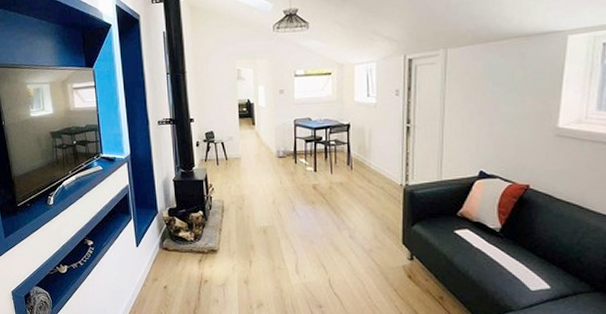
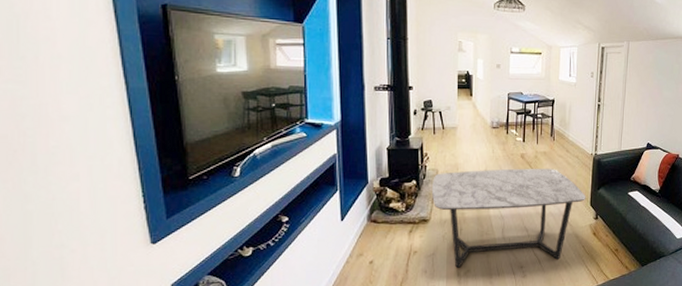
coffee table: none [218,201,397,302] -> present [431,169,586,268]

